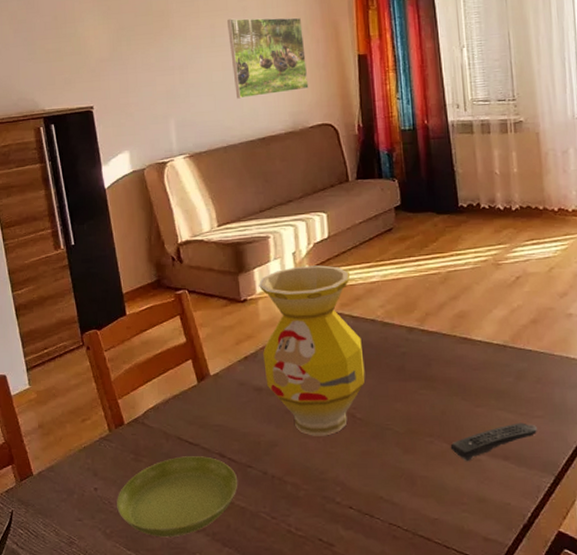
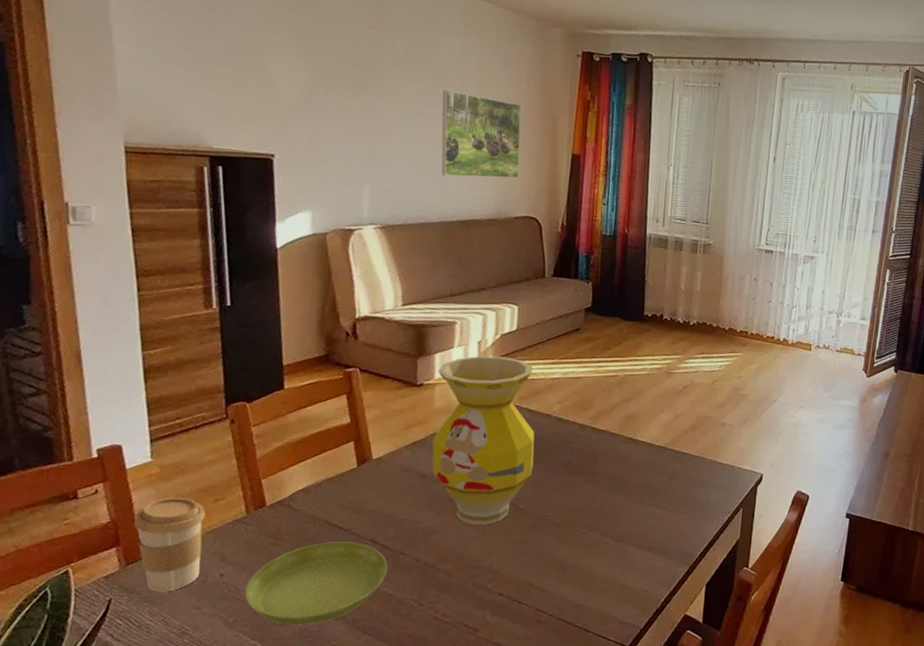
coffee cup: none [23,418,79,505] -> present [134,497,205,592]
remote control: present [450,422,537,462] -> none [602,518,681,552]

